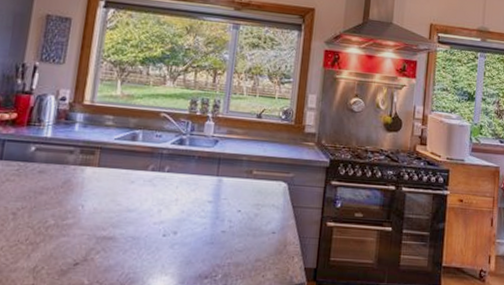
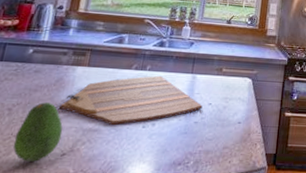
fruit: none [20,206,74,271] -> present [12,102,63,162]
cutting board: none [69,178,231,234] -> present [59,76,203,126]

